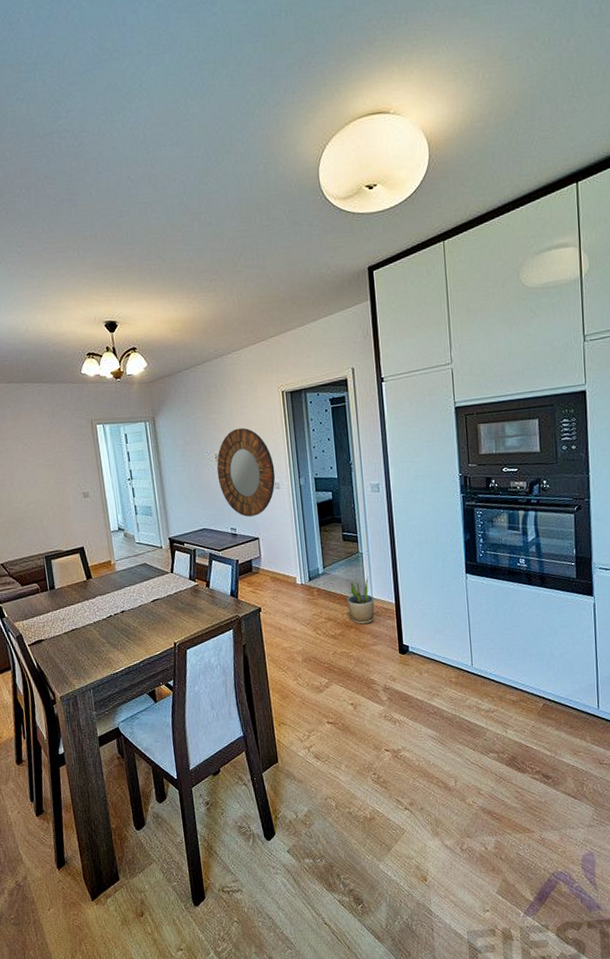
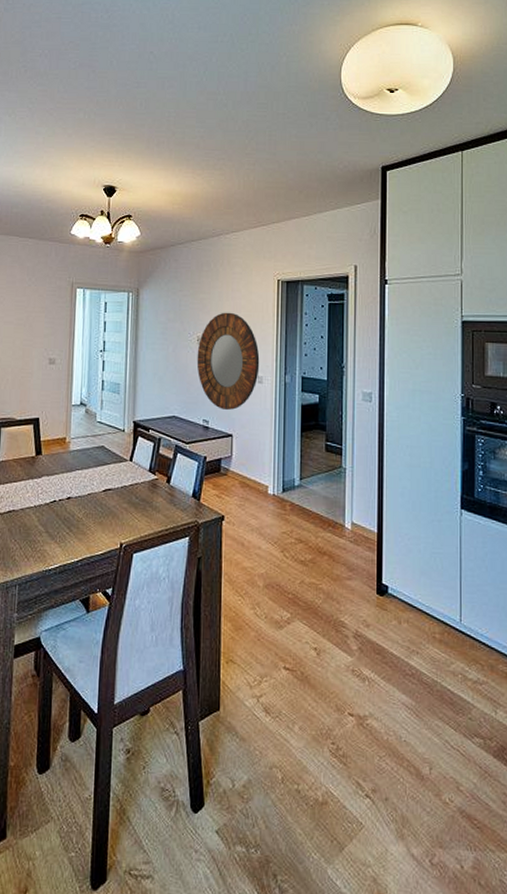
potted plant: present [347,577,375,624] -> none [322,497,354,552]

